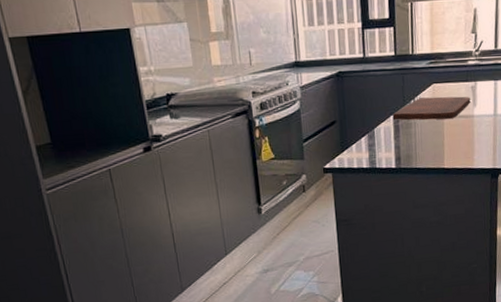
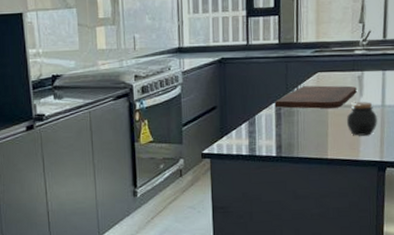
jar: none [461,111,490,145] -> present [346,102,377,136]

